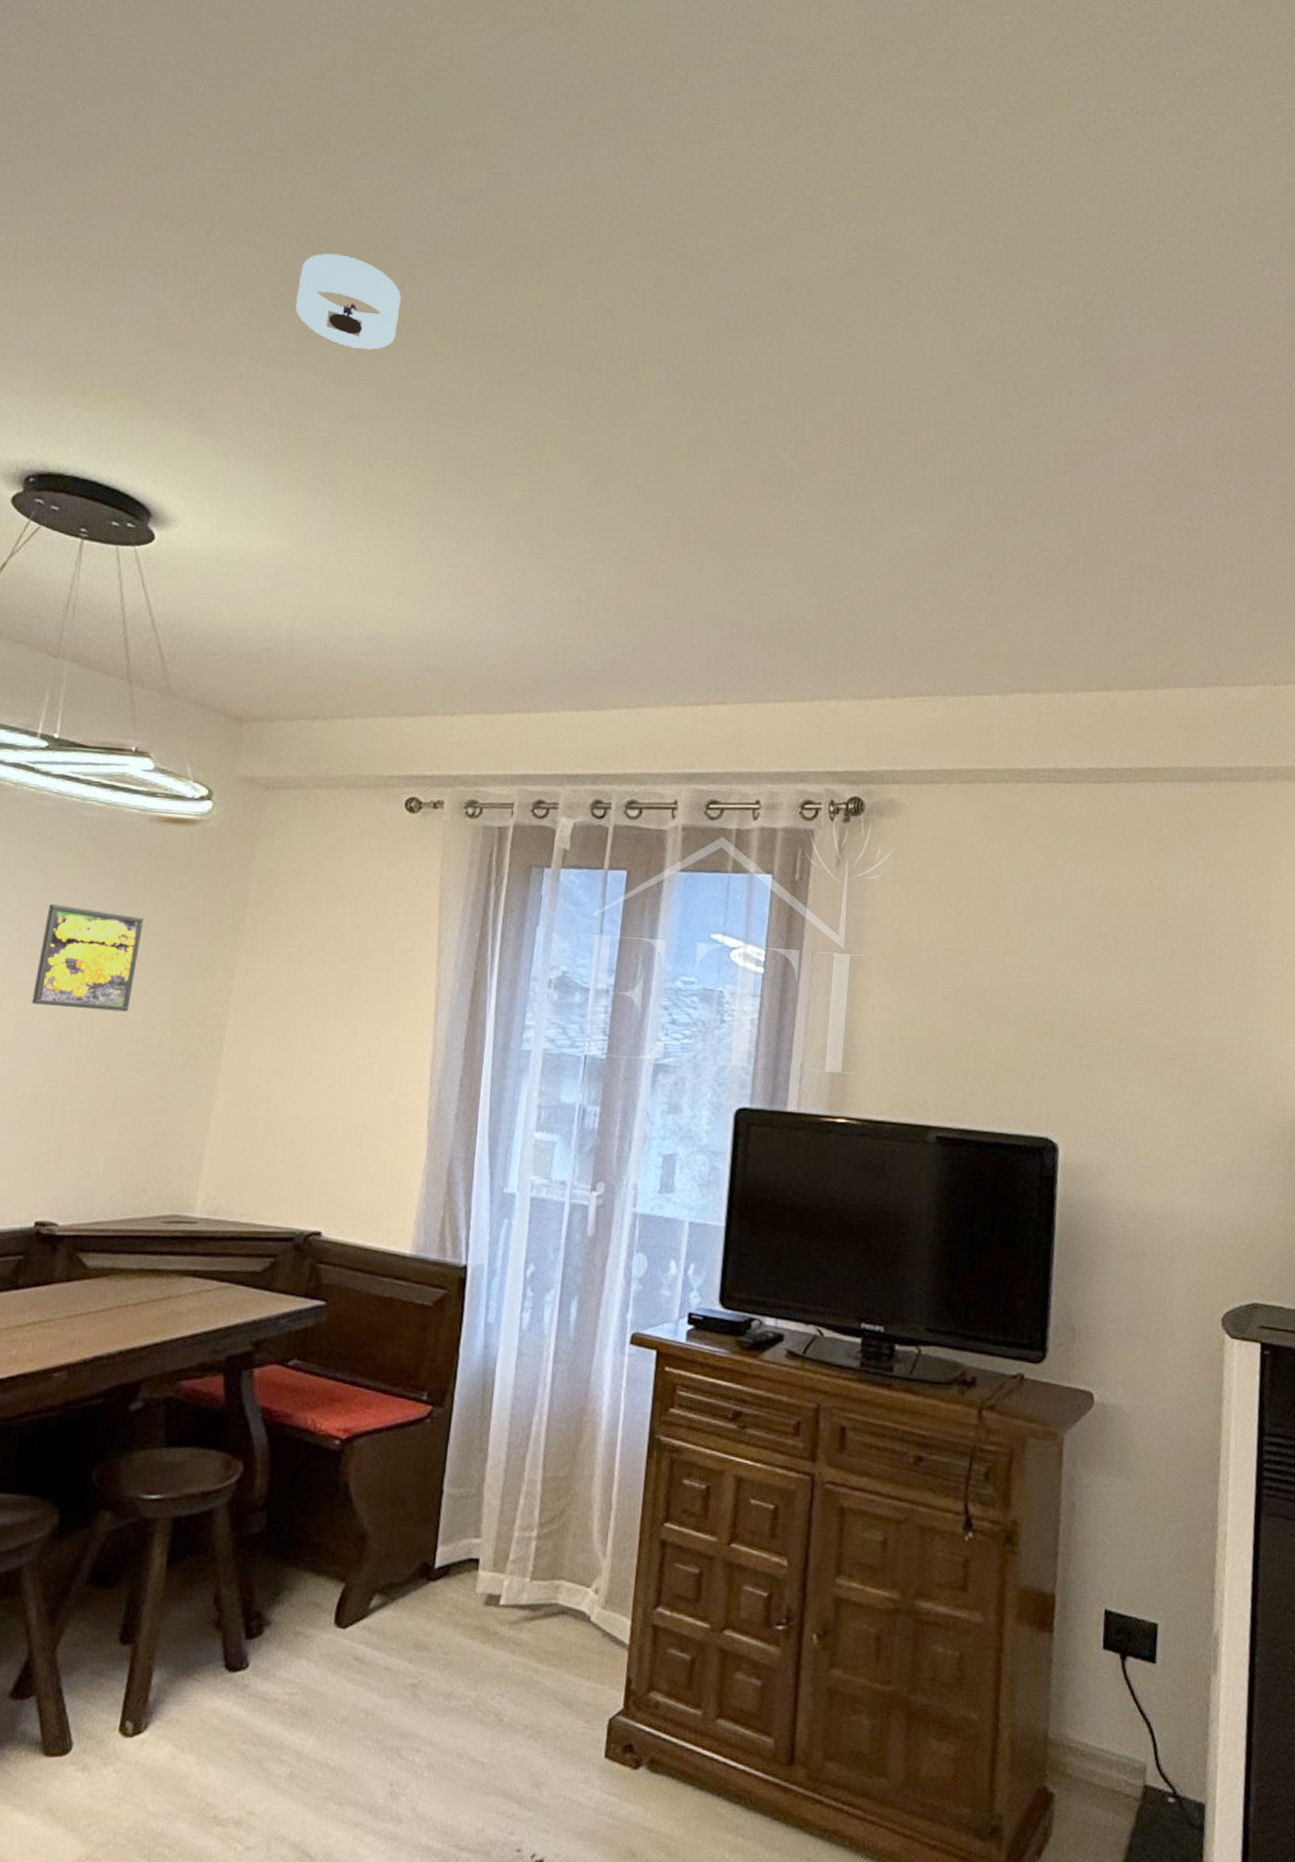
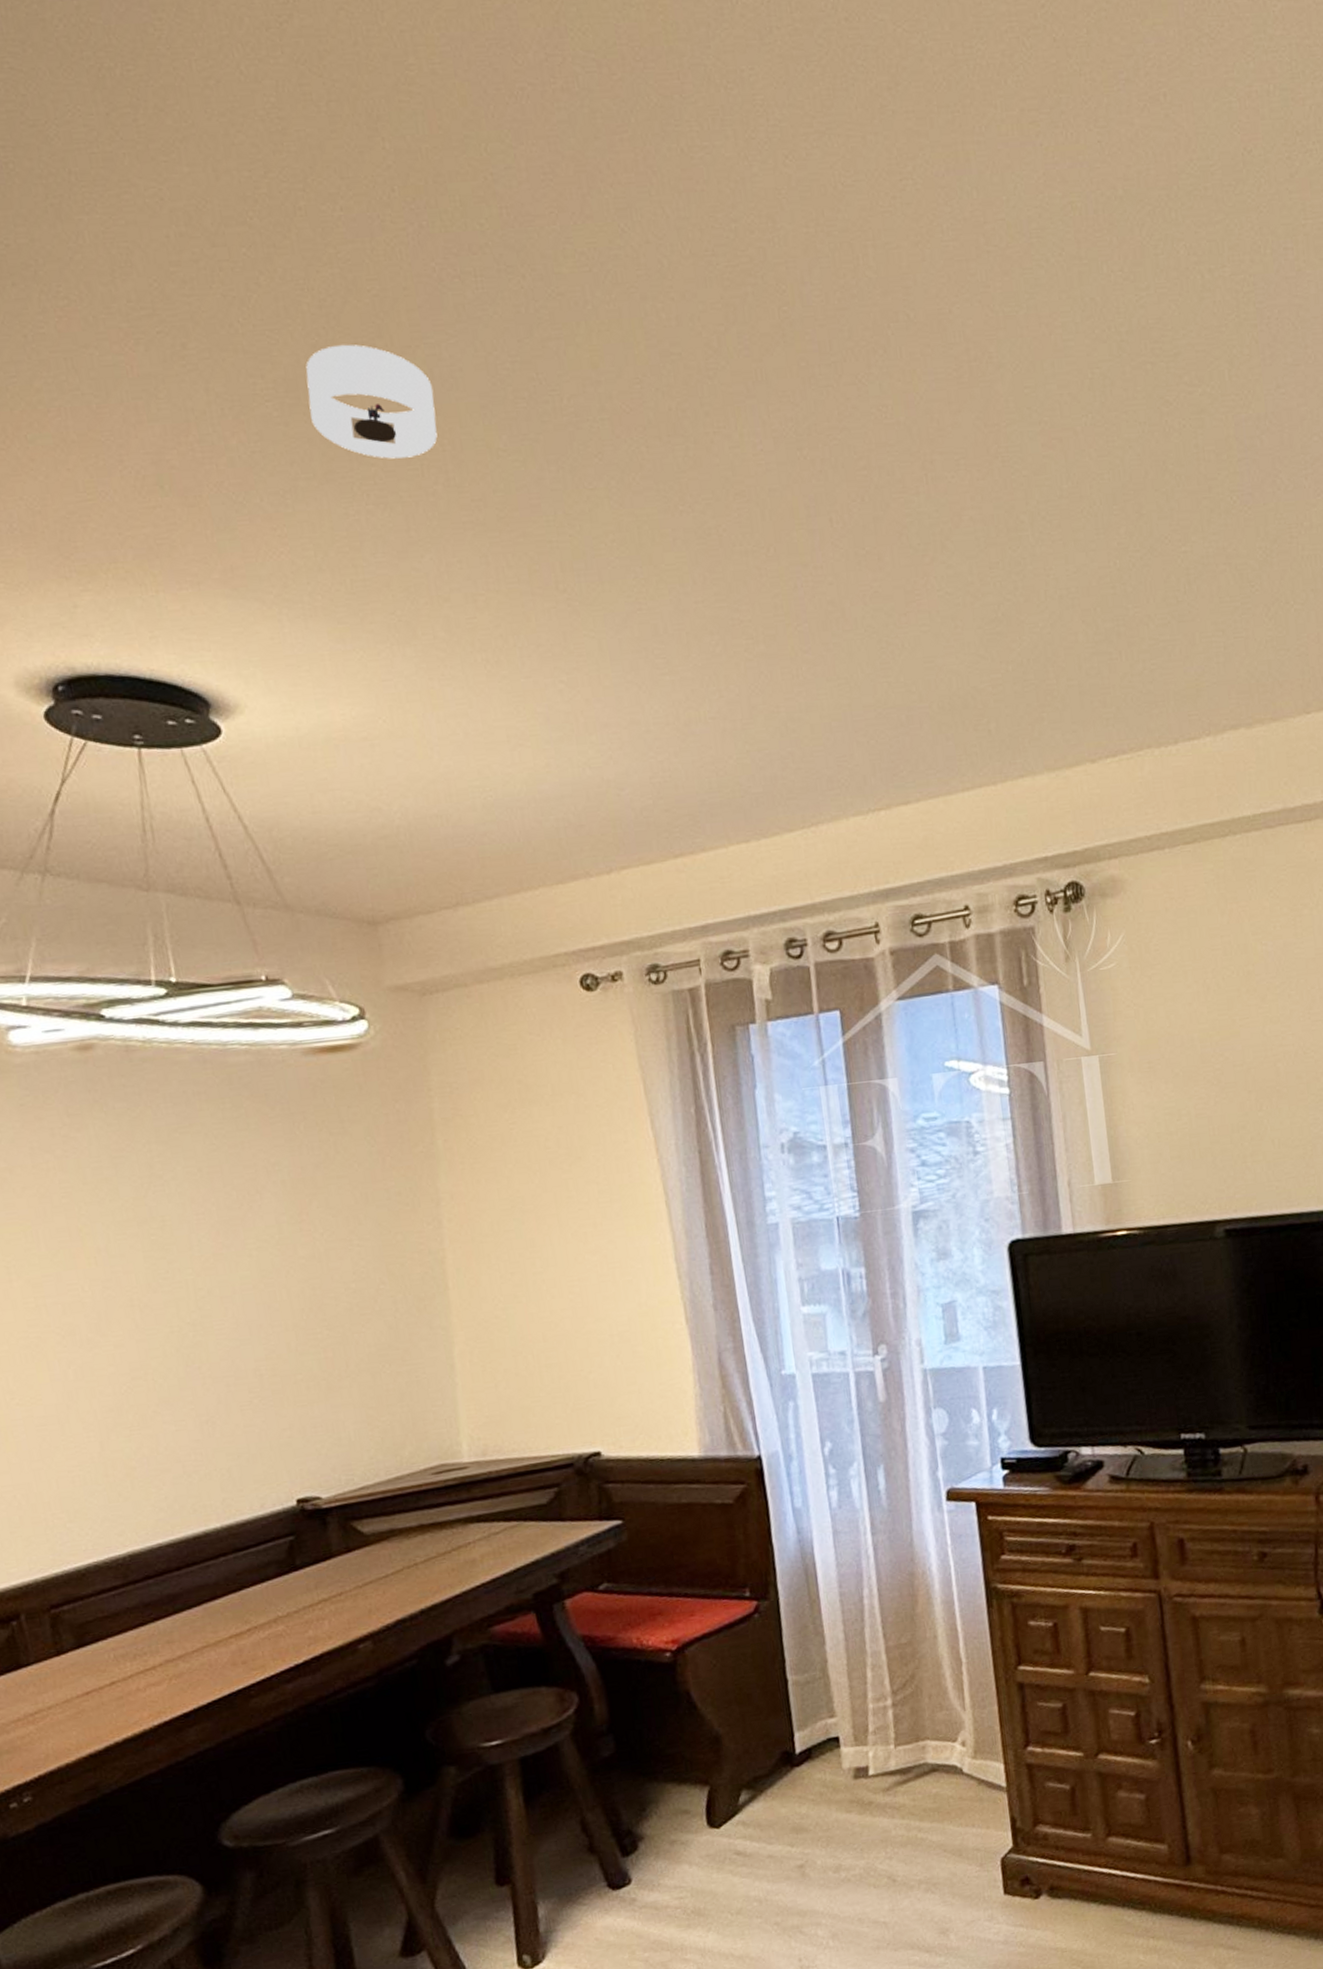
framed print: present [32,904,144,1012] -> none [218,1161,336,1276]

